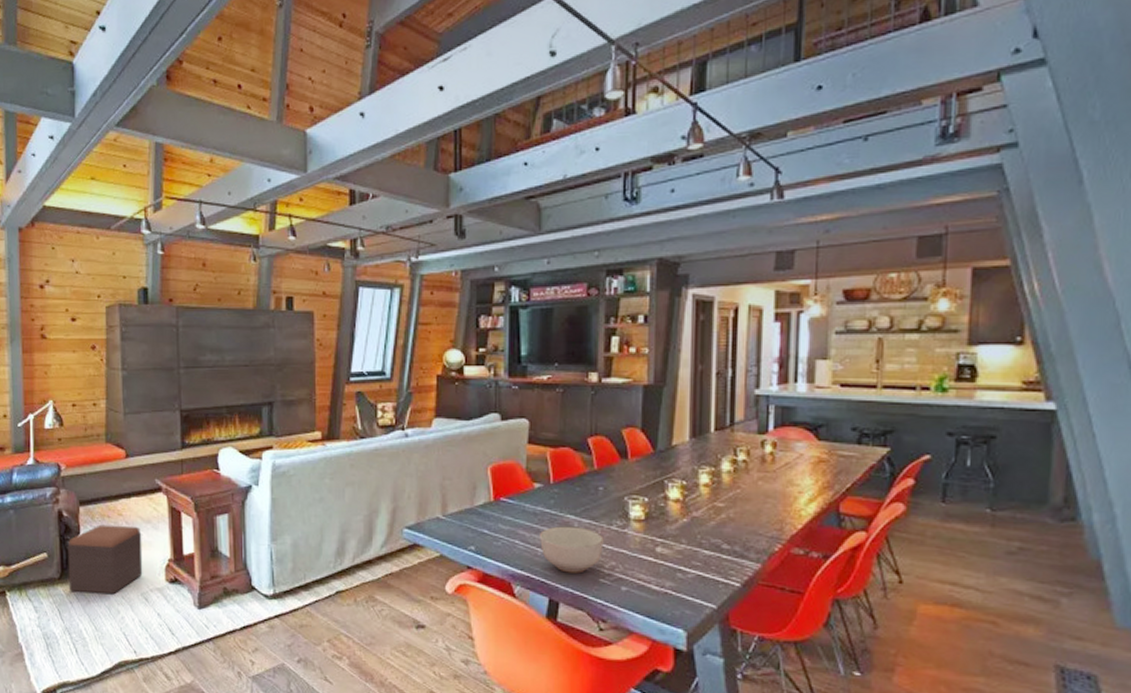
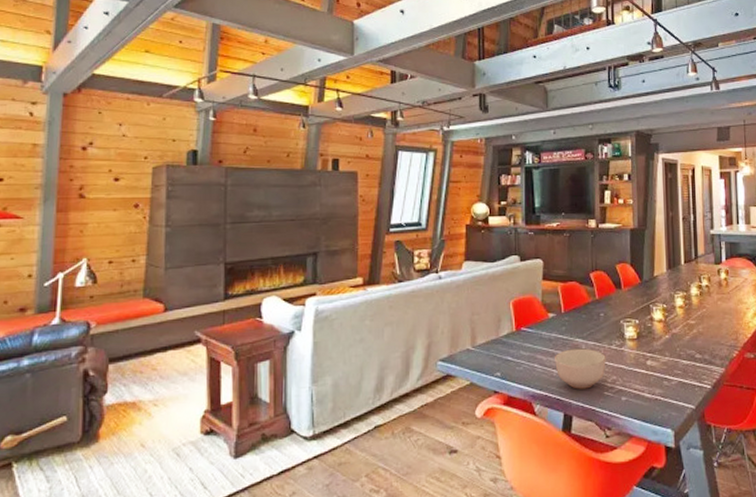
footstool: present [67,524,143,595] -> none [89,379,177,455]

